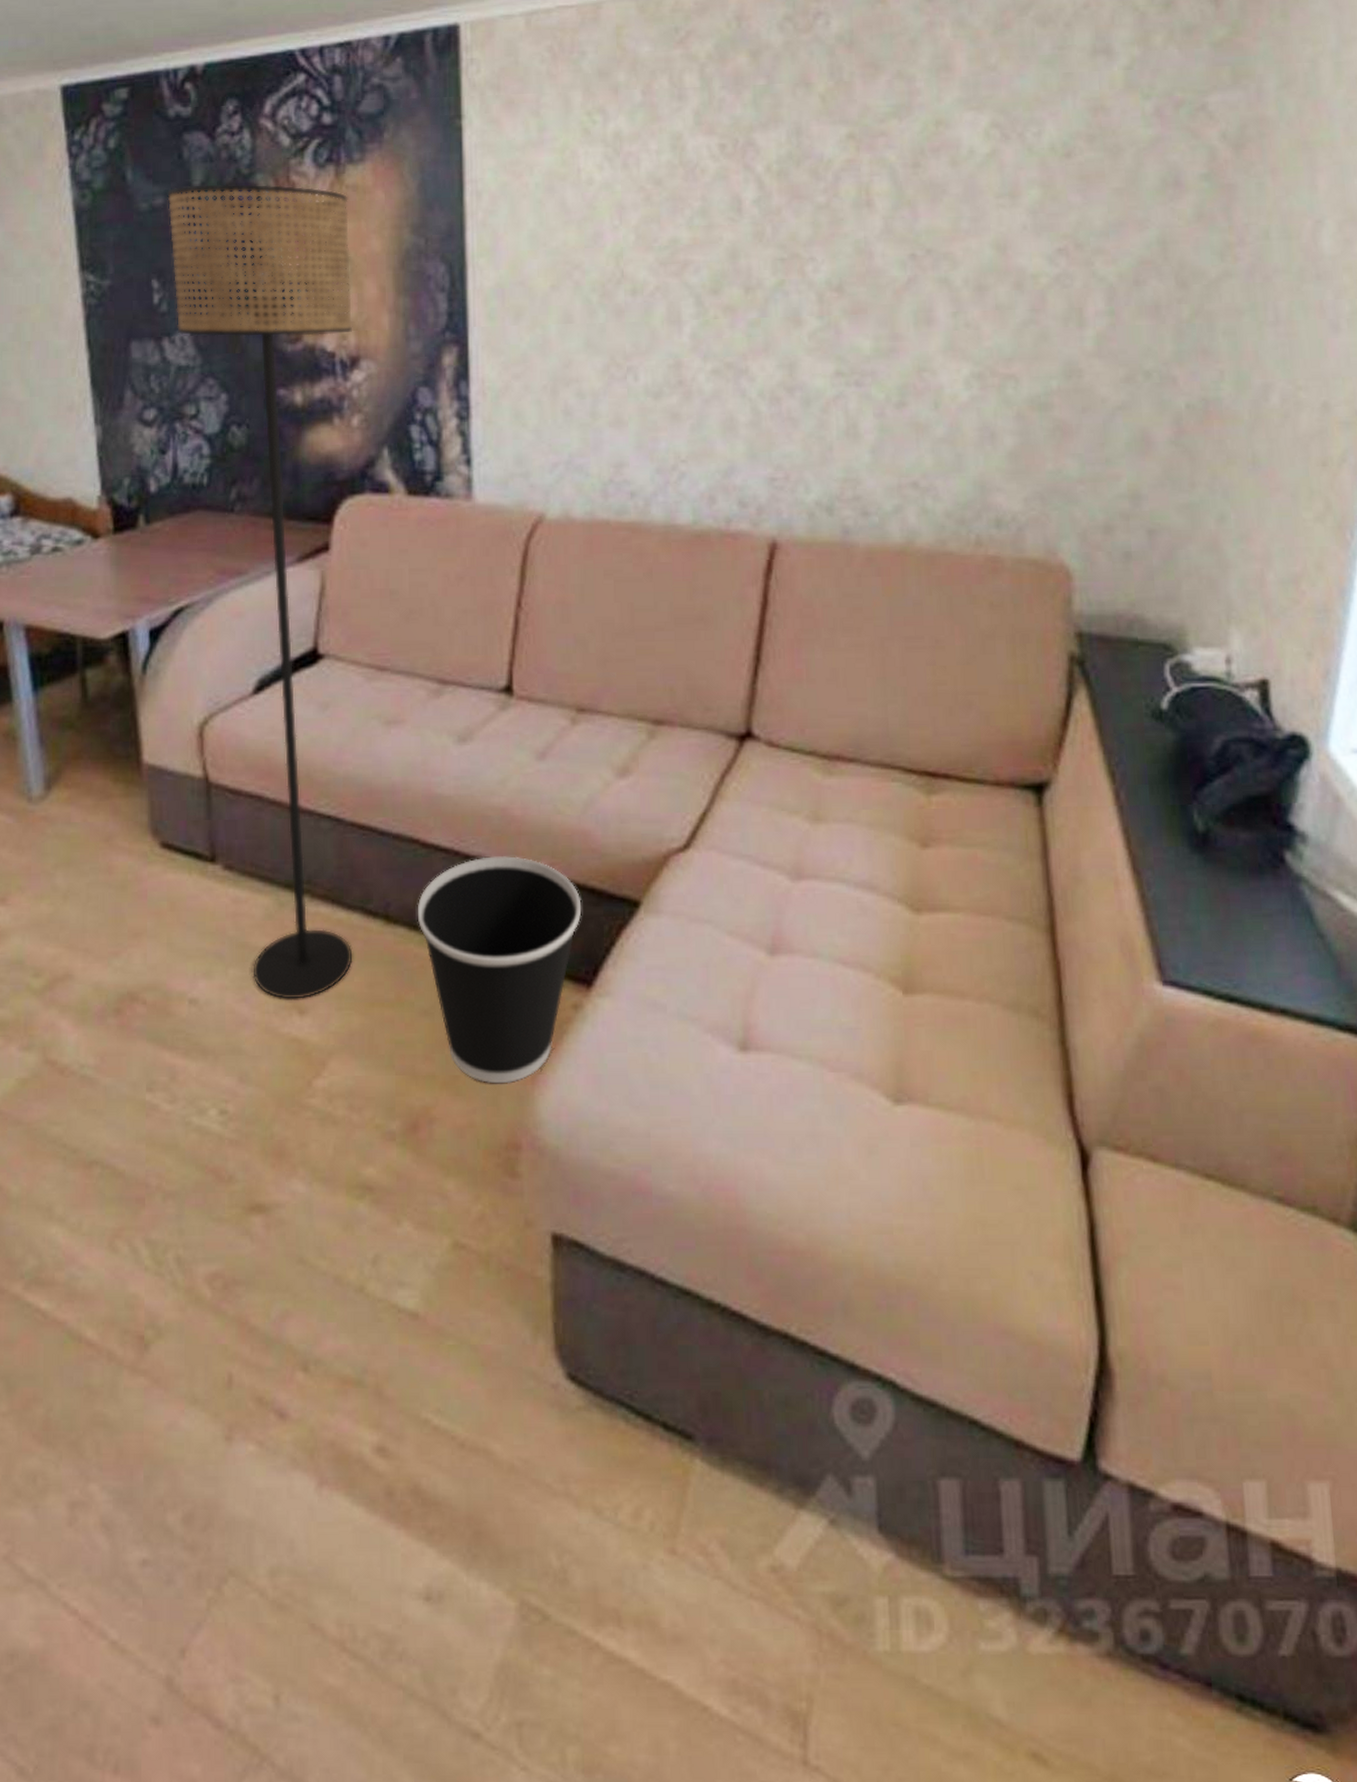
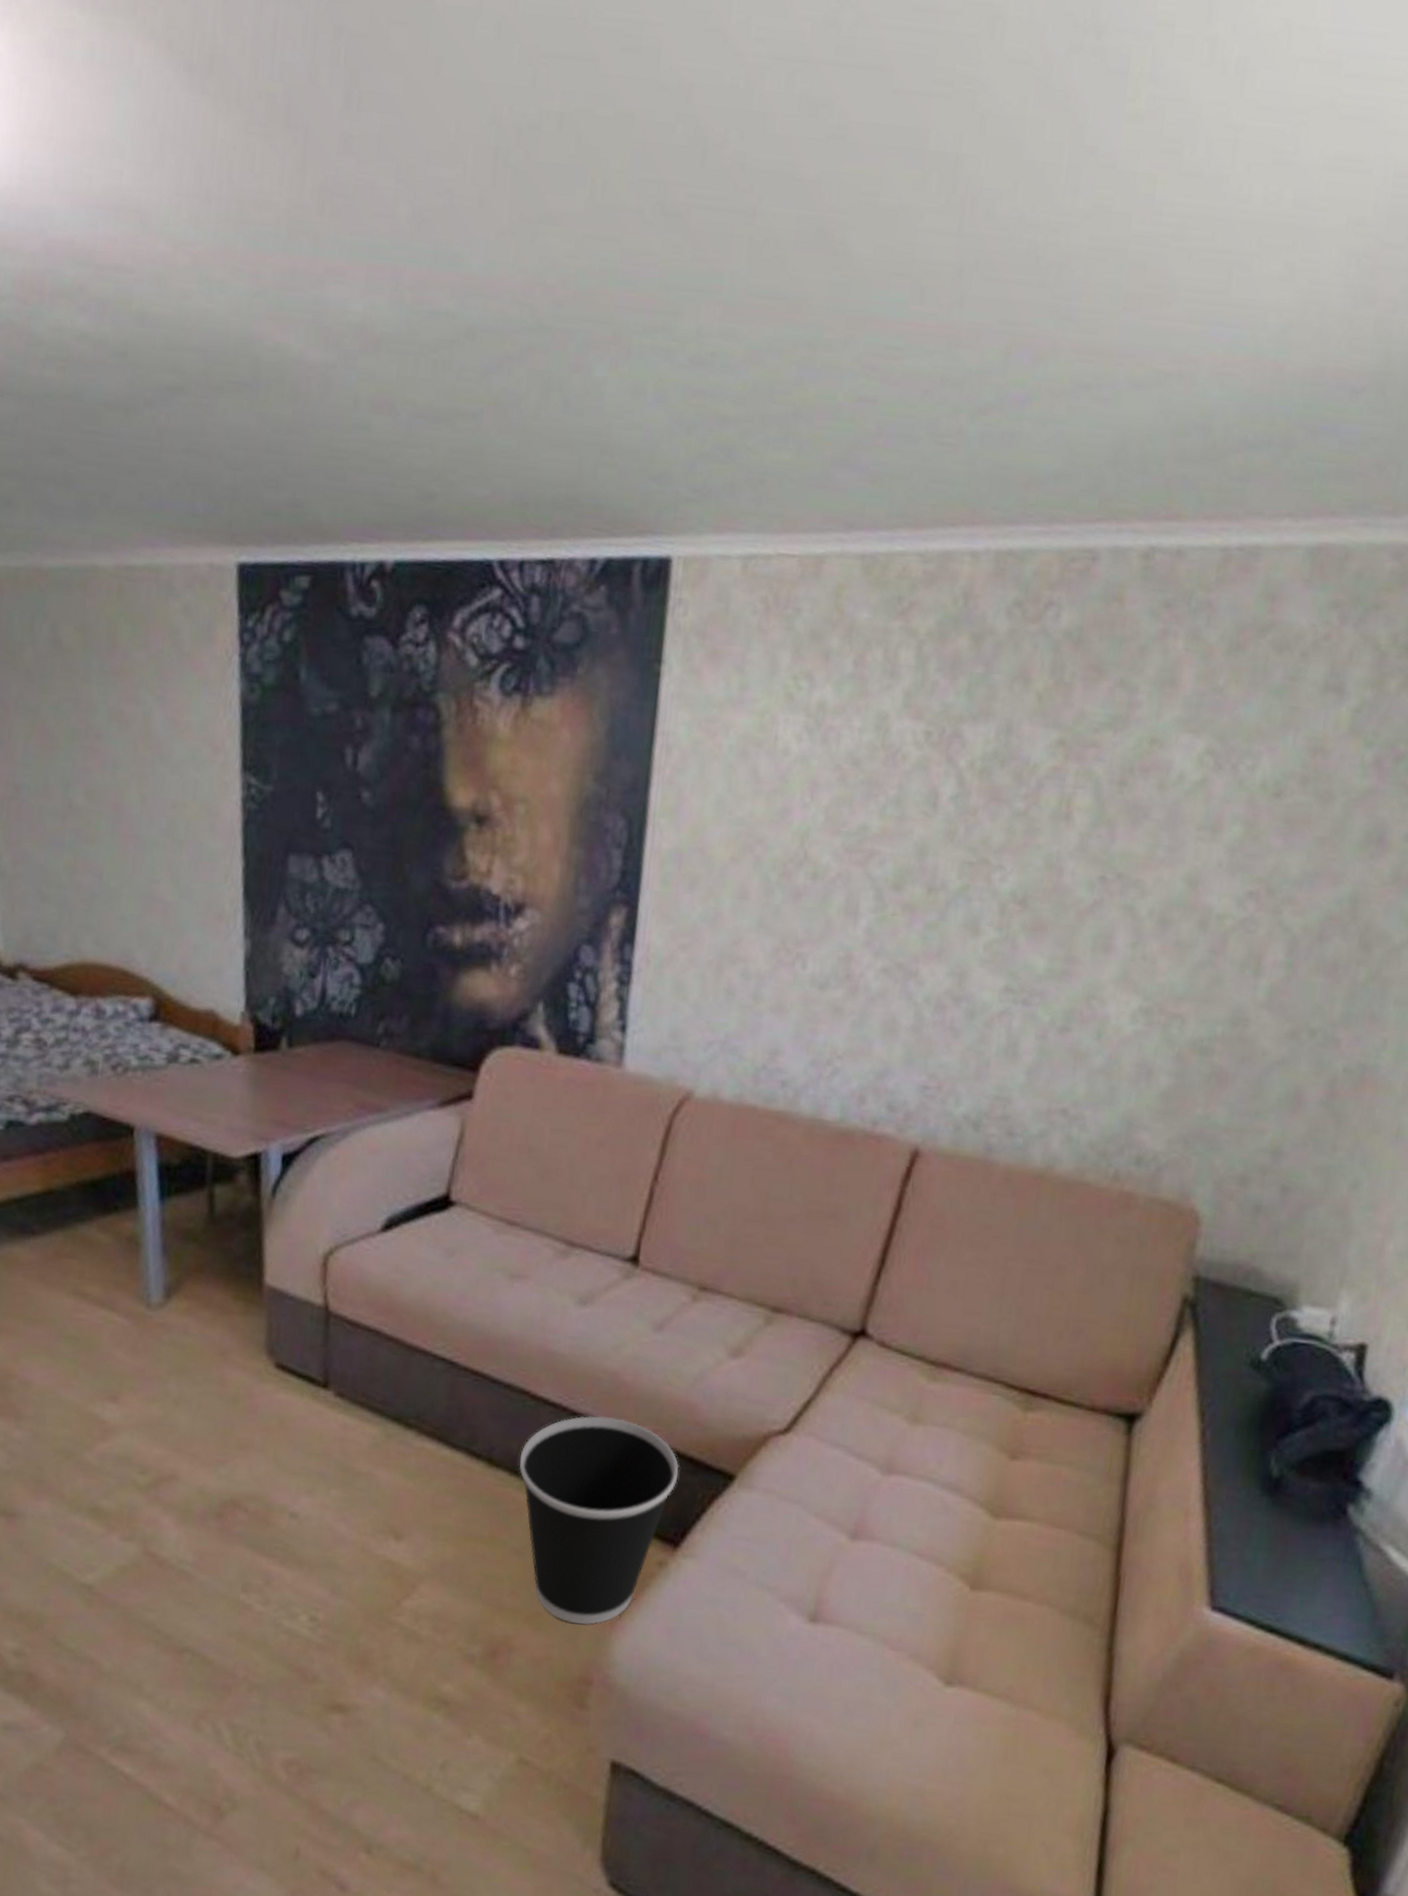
floor lamp: present [167,184,353,999] -> none [339,694,532,1526]

